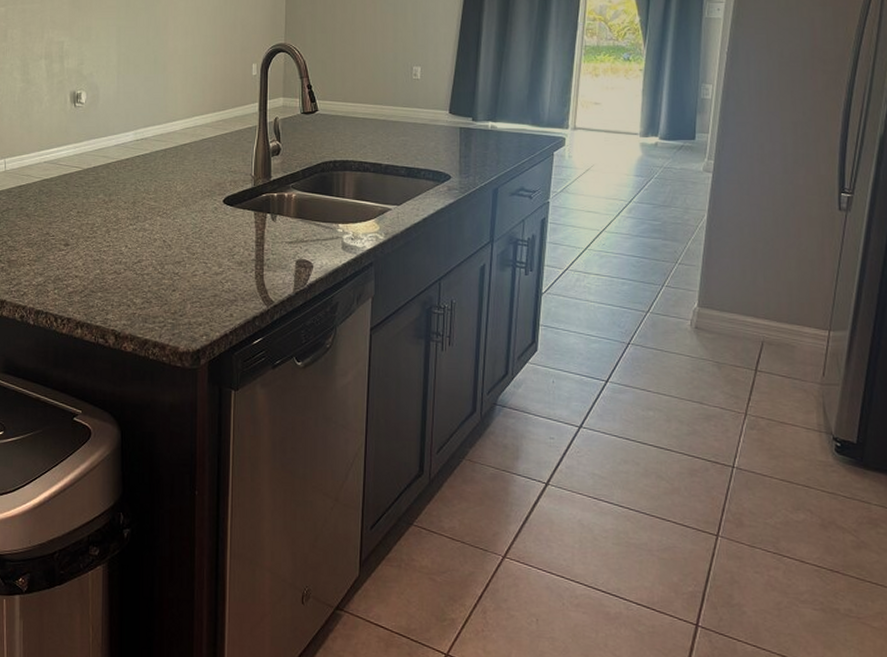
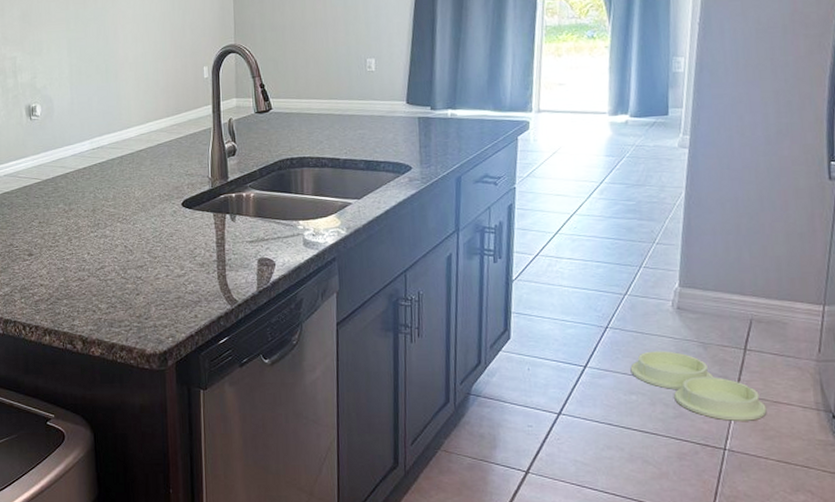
pet bowl: none [649,368,773,440] -> present [630,351,767,421]

